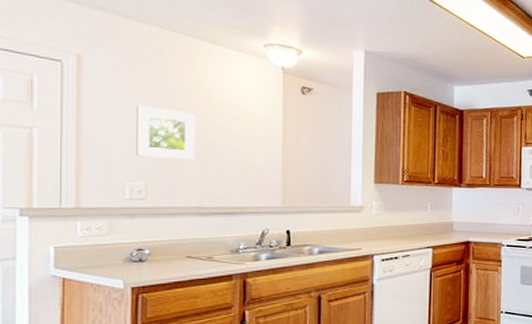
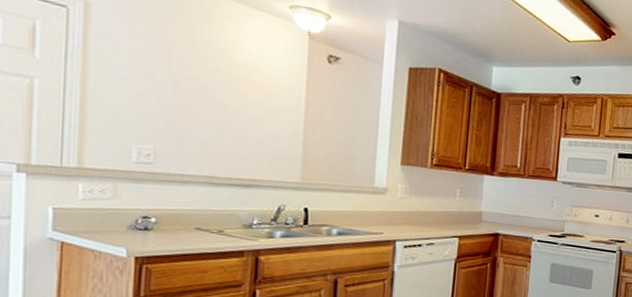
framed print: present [136,105,195,160] -> none [146,61,212,126]

